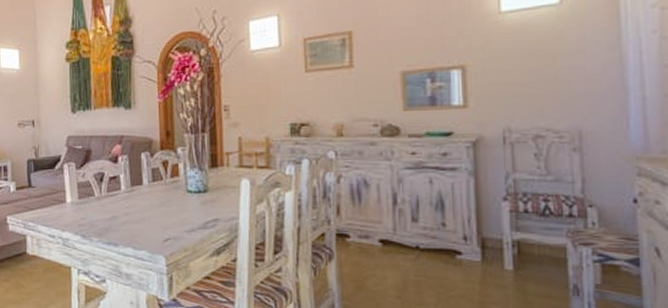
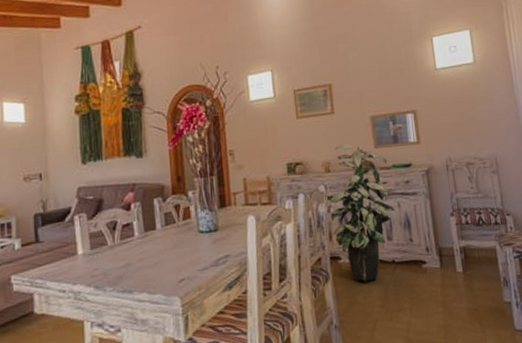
indoor plant: none [334,105,425,267] -> present [325,144,395,282]

